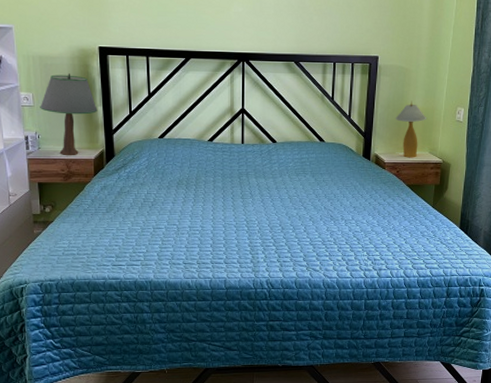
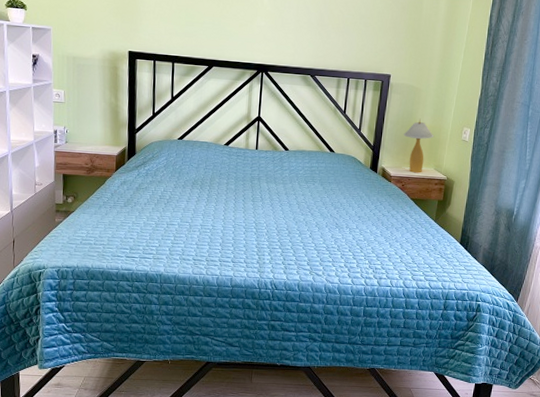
table lamp: present [40,73,98,156] -> none [70,74,123,152]

